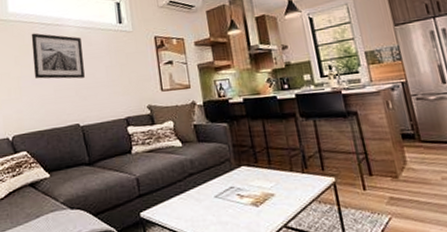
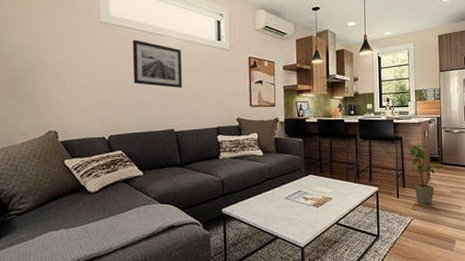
house plant: none [366,118,426,198] -> present [407,144,445,205]

